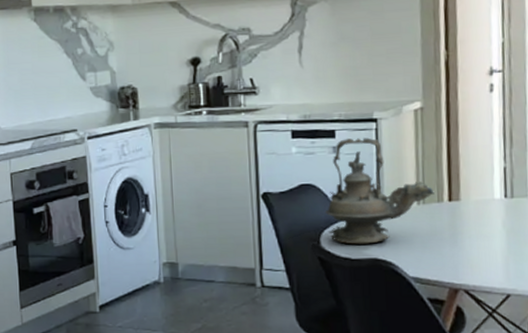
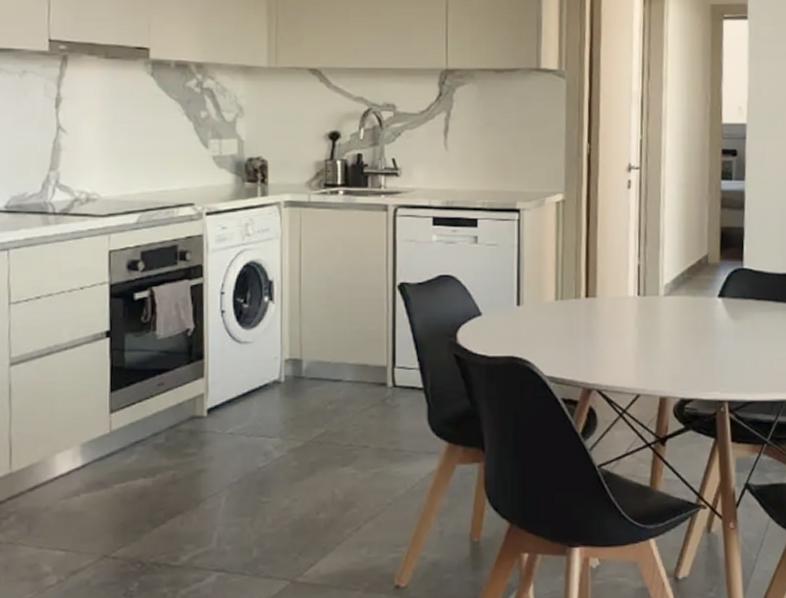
teapot: present [324,137,435,245] -> none [463,228,572,341]

